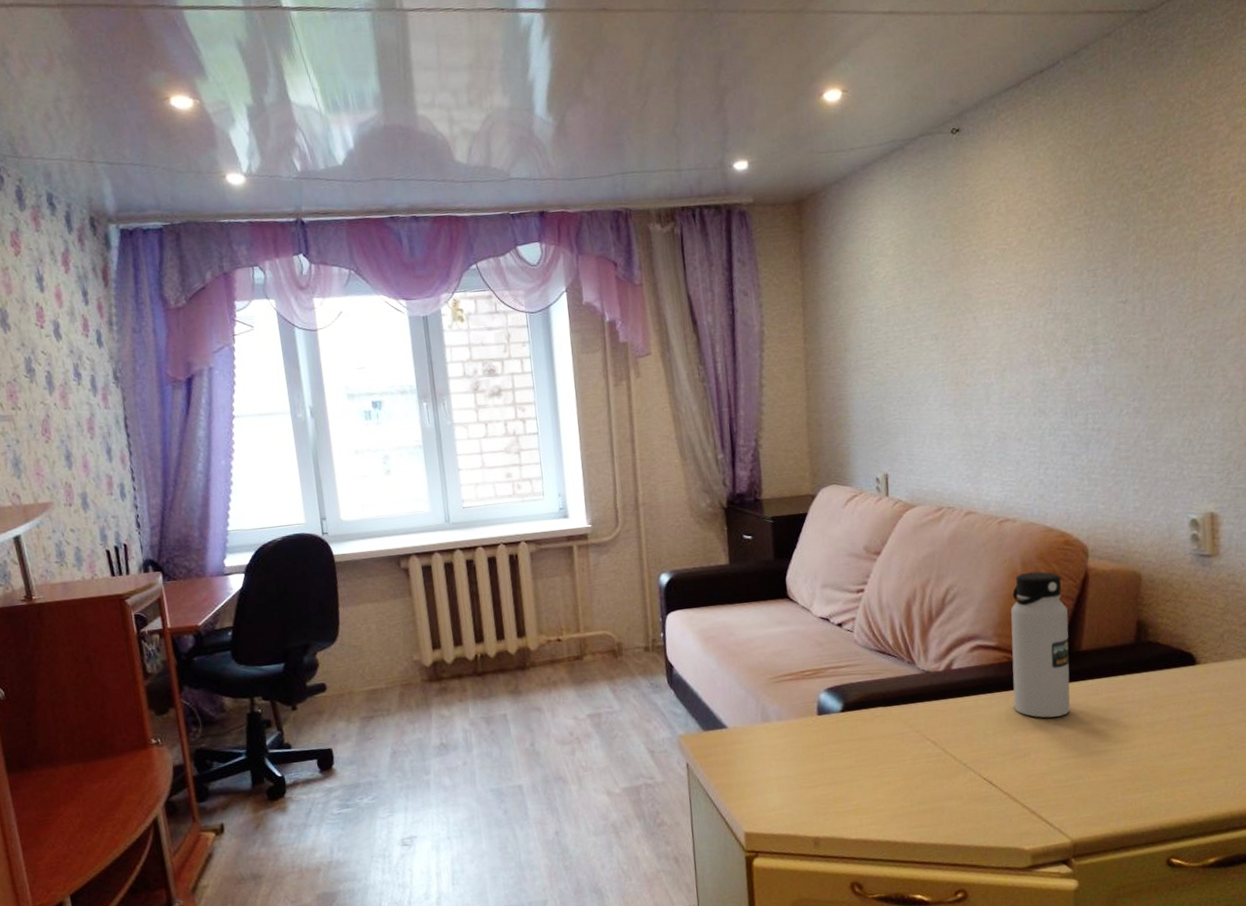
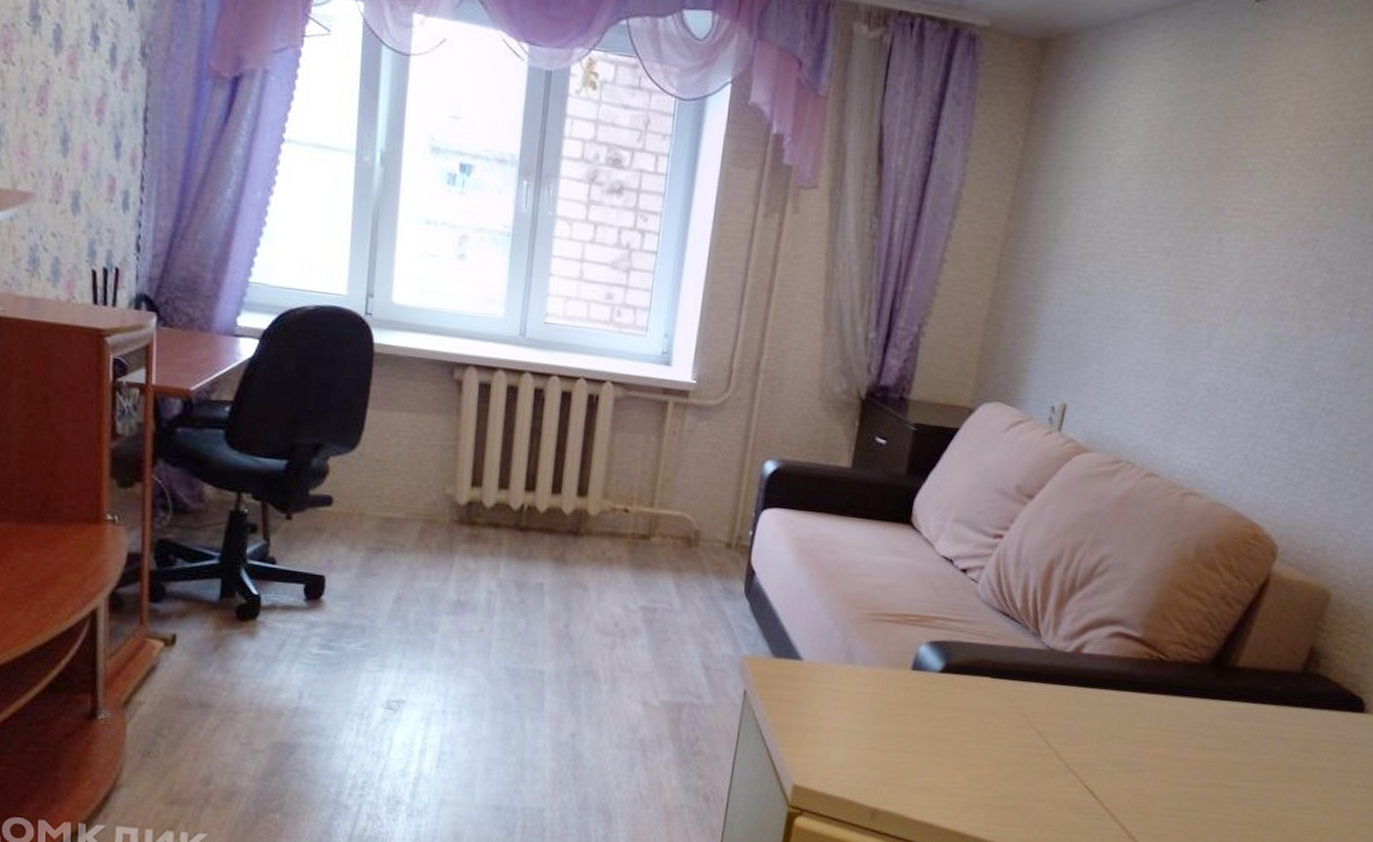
water bottle: present [1011,571,1070,718] -> none [1141,561,1238,736]

